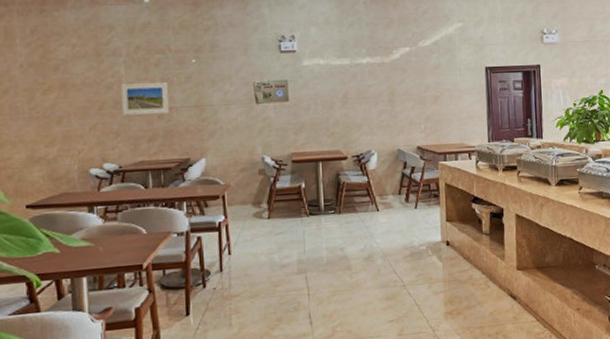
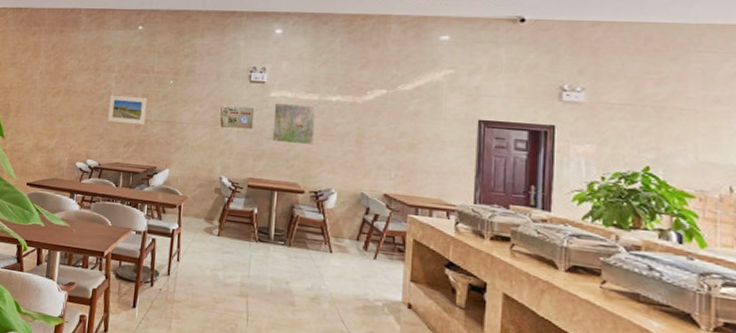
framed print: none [308,70,350,112] -> present [272,103,315,145]

